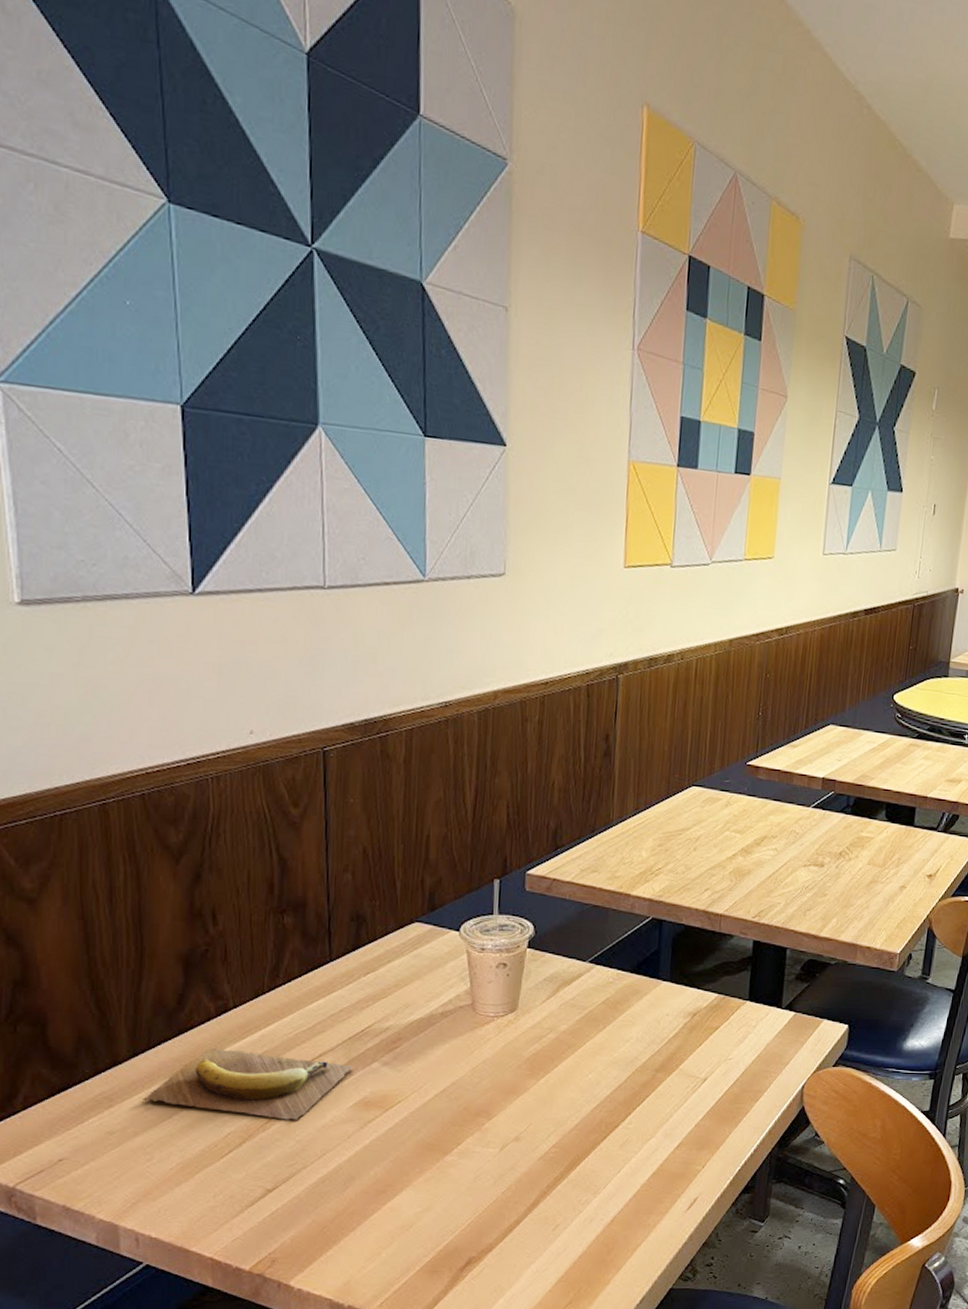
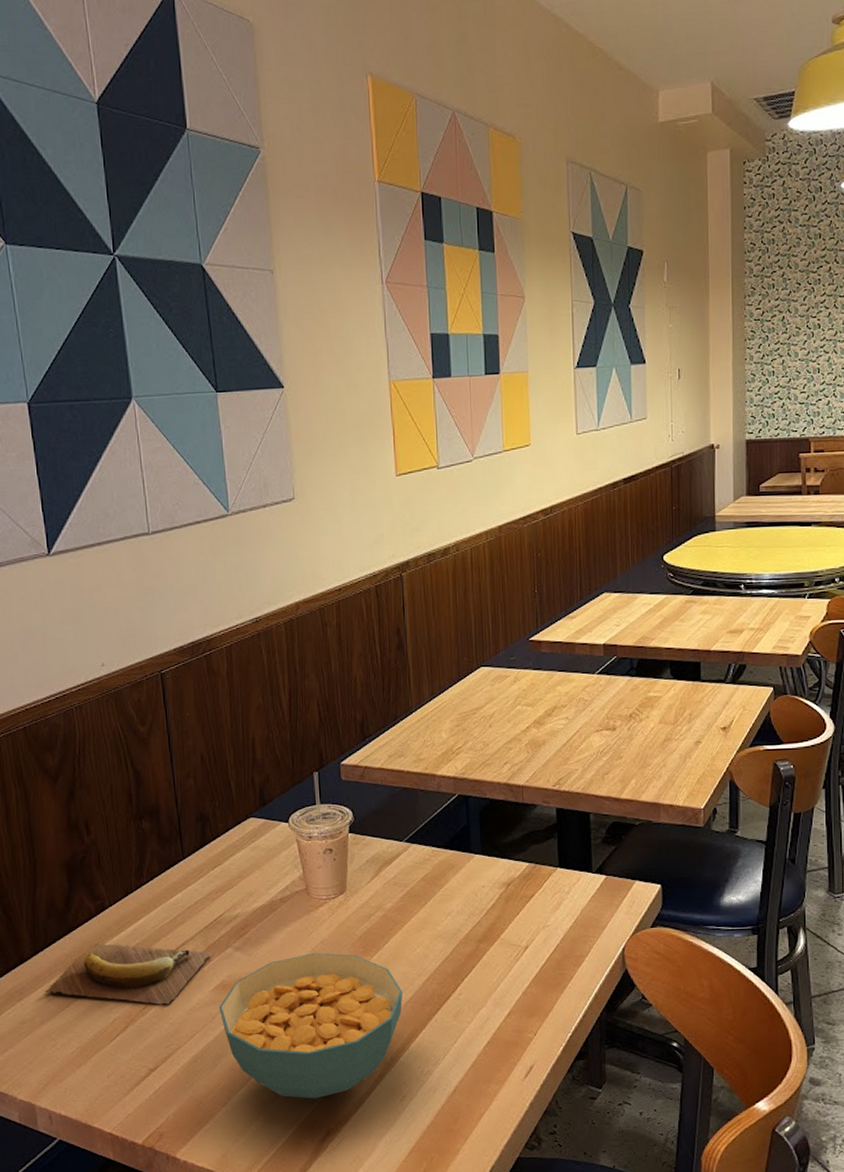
cereal bowl: none [356,1073,569,1226] -> present [218,953,403,1099]

